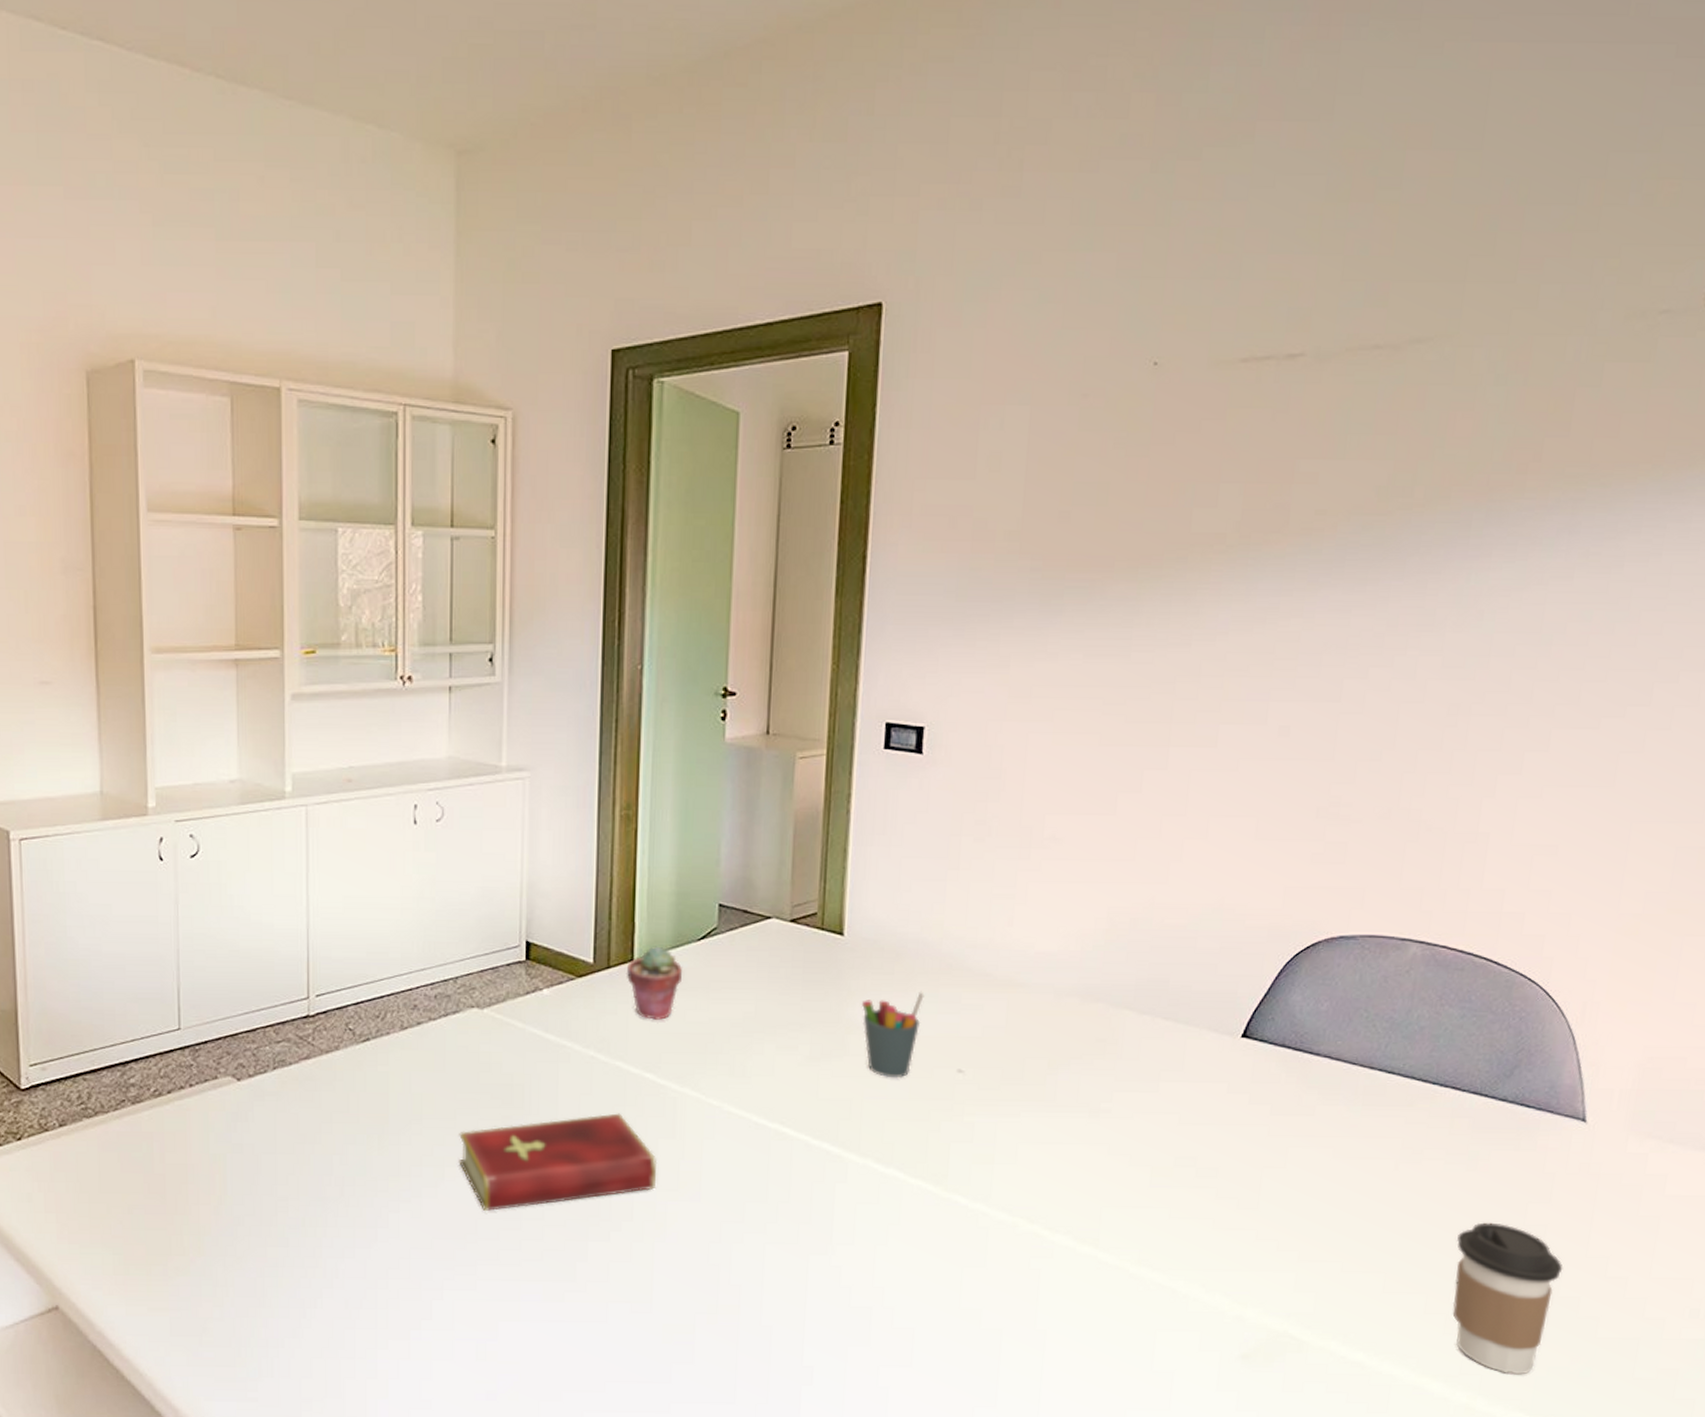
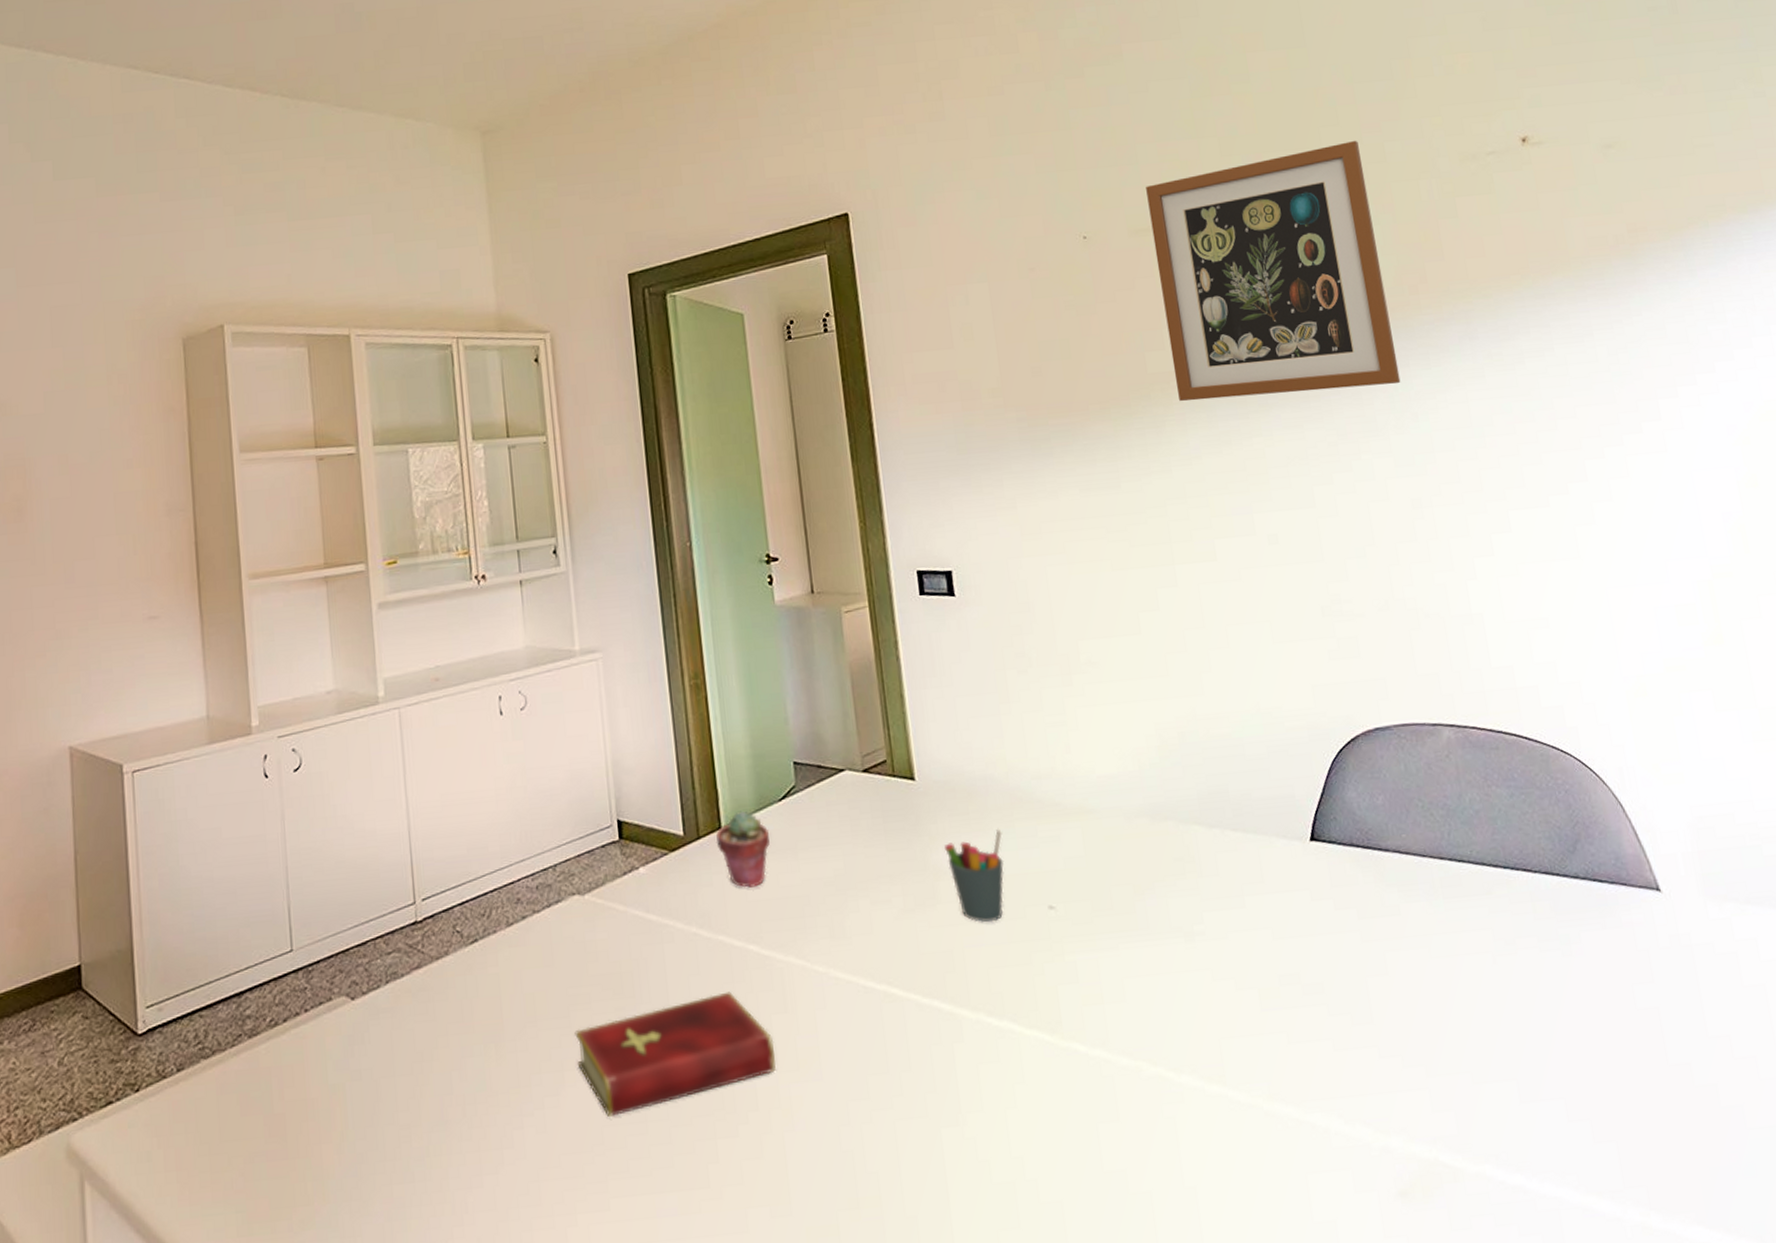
wall art: none [1219,277,1510,574] -> present [1146,140,1401,402]
coffee cup: present [1452,1222,1563,1375] -> none [1576,1010,1695,1182]

